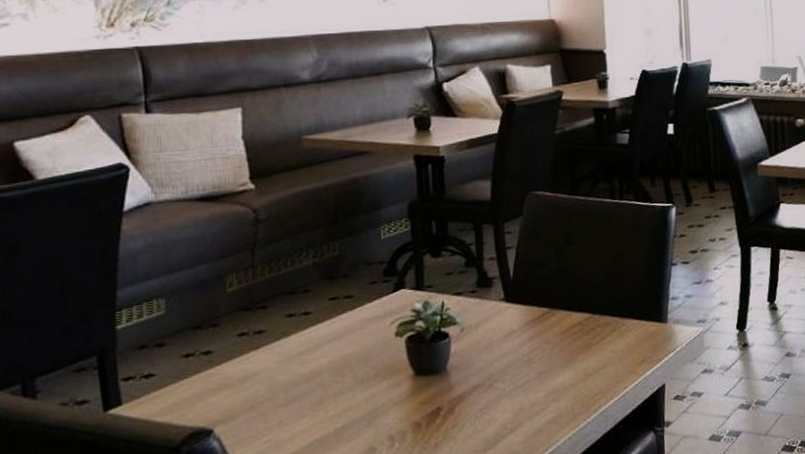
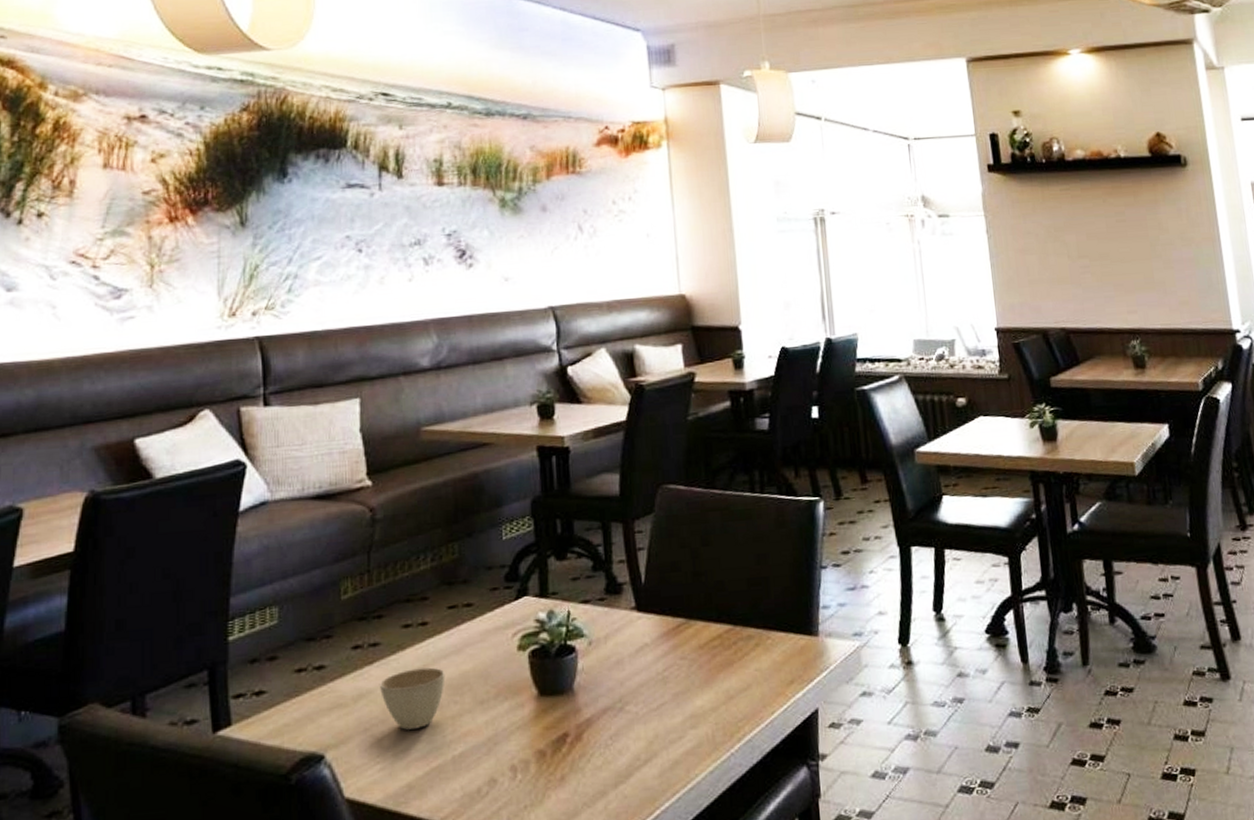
cup: none [264,351,328,407] -> present [379,667,446,730]

